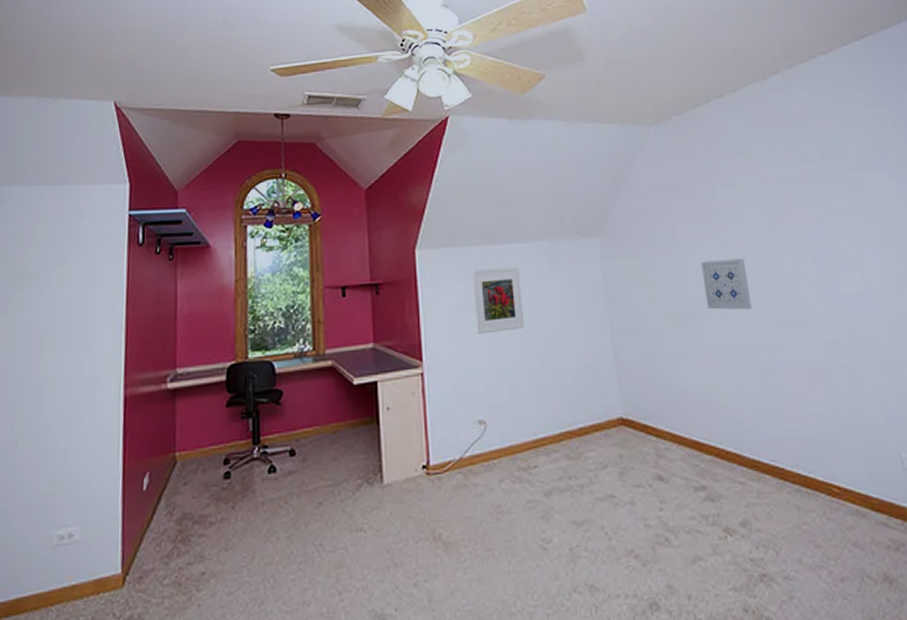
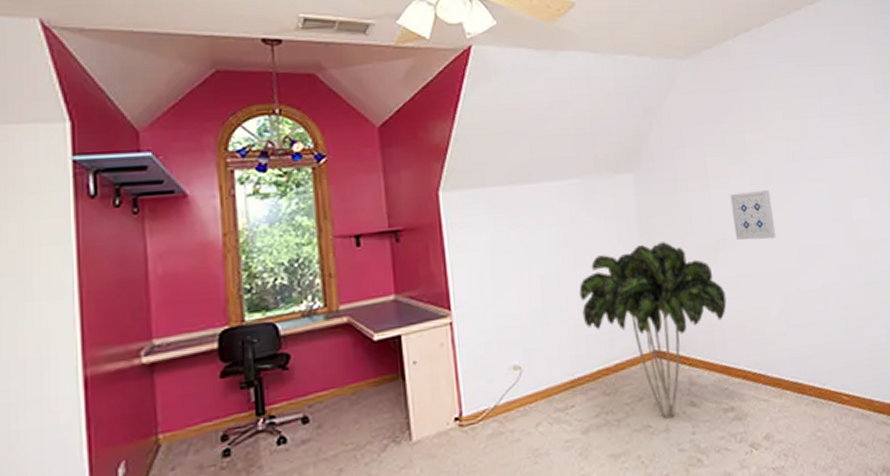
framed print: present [472,267,525,334] -> none [502,206,560,278]
indoor plant: none [544,307,697,491] -> present [579,242,727,419]

